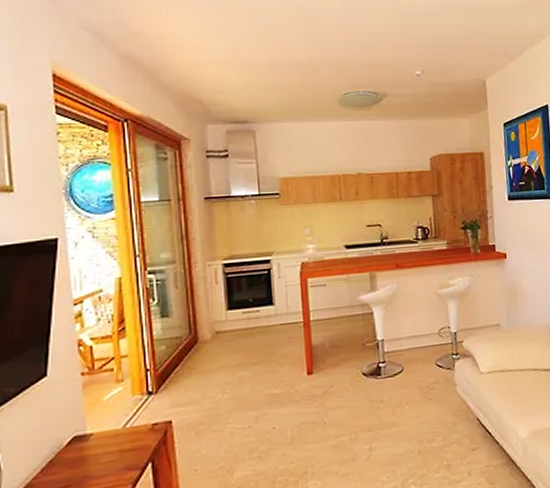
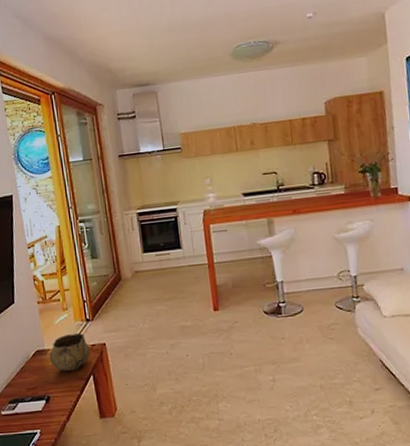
decorative bowl: none [92,409,151,461] -> present [49,332,91,371]

